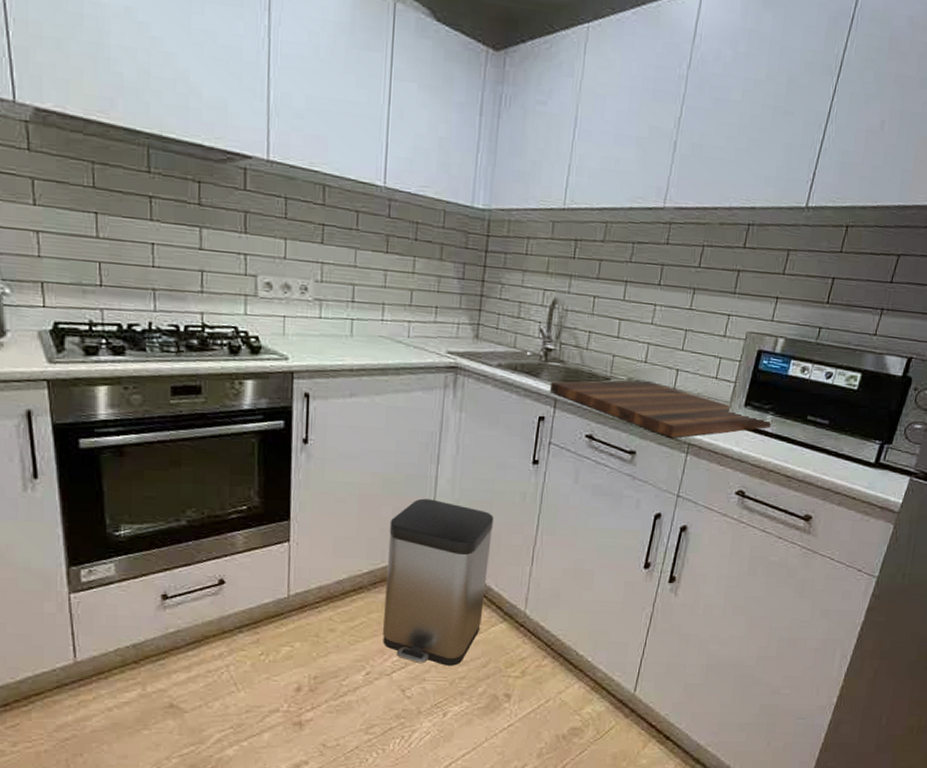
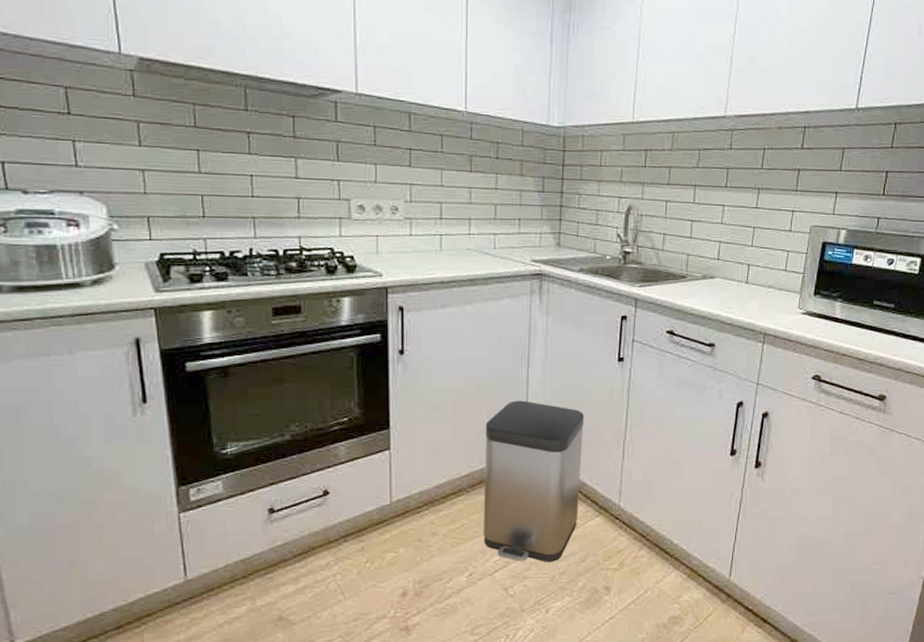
cutting board: present [549,380,773,438] -> none [629,276,842,329]

